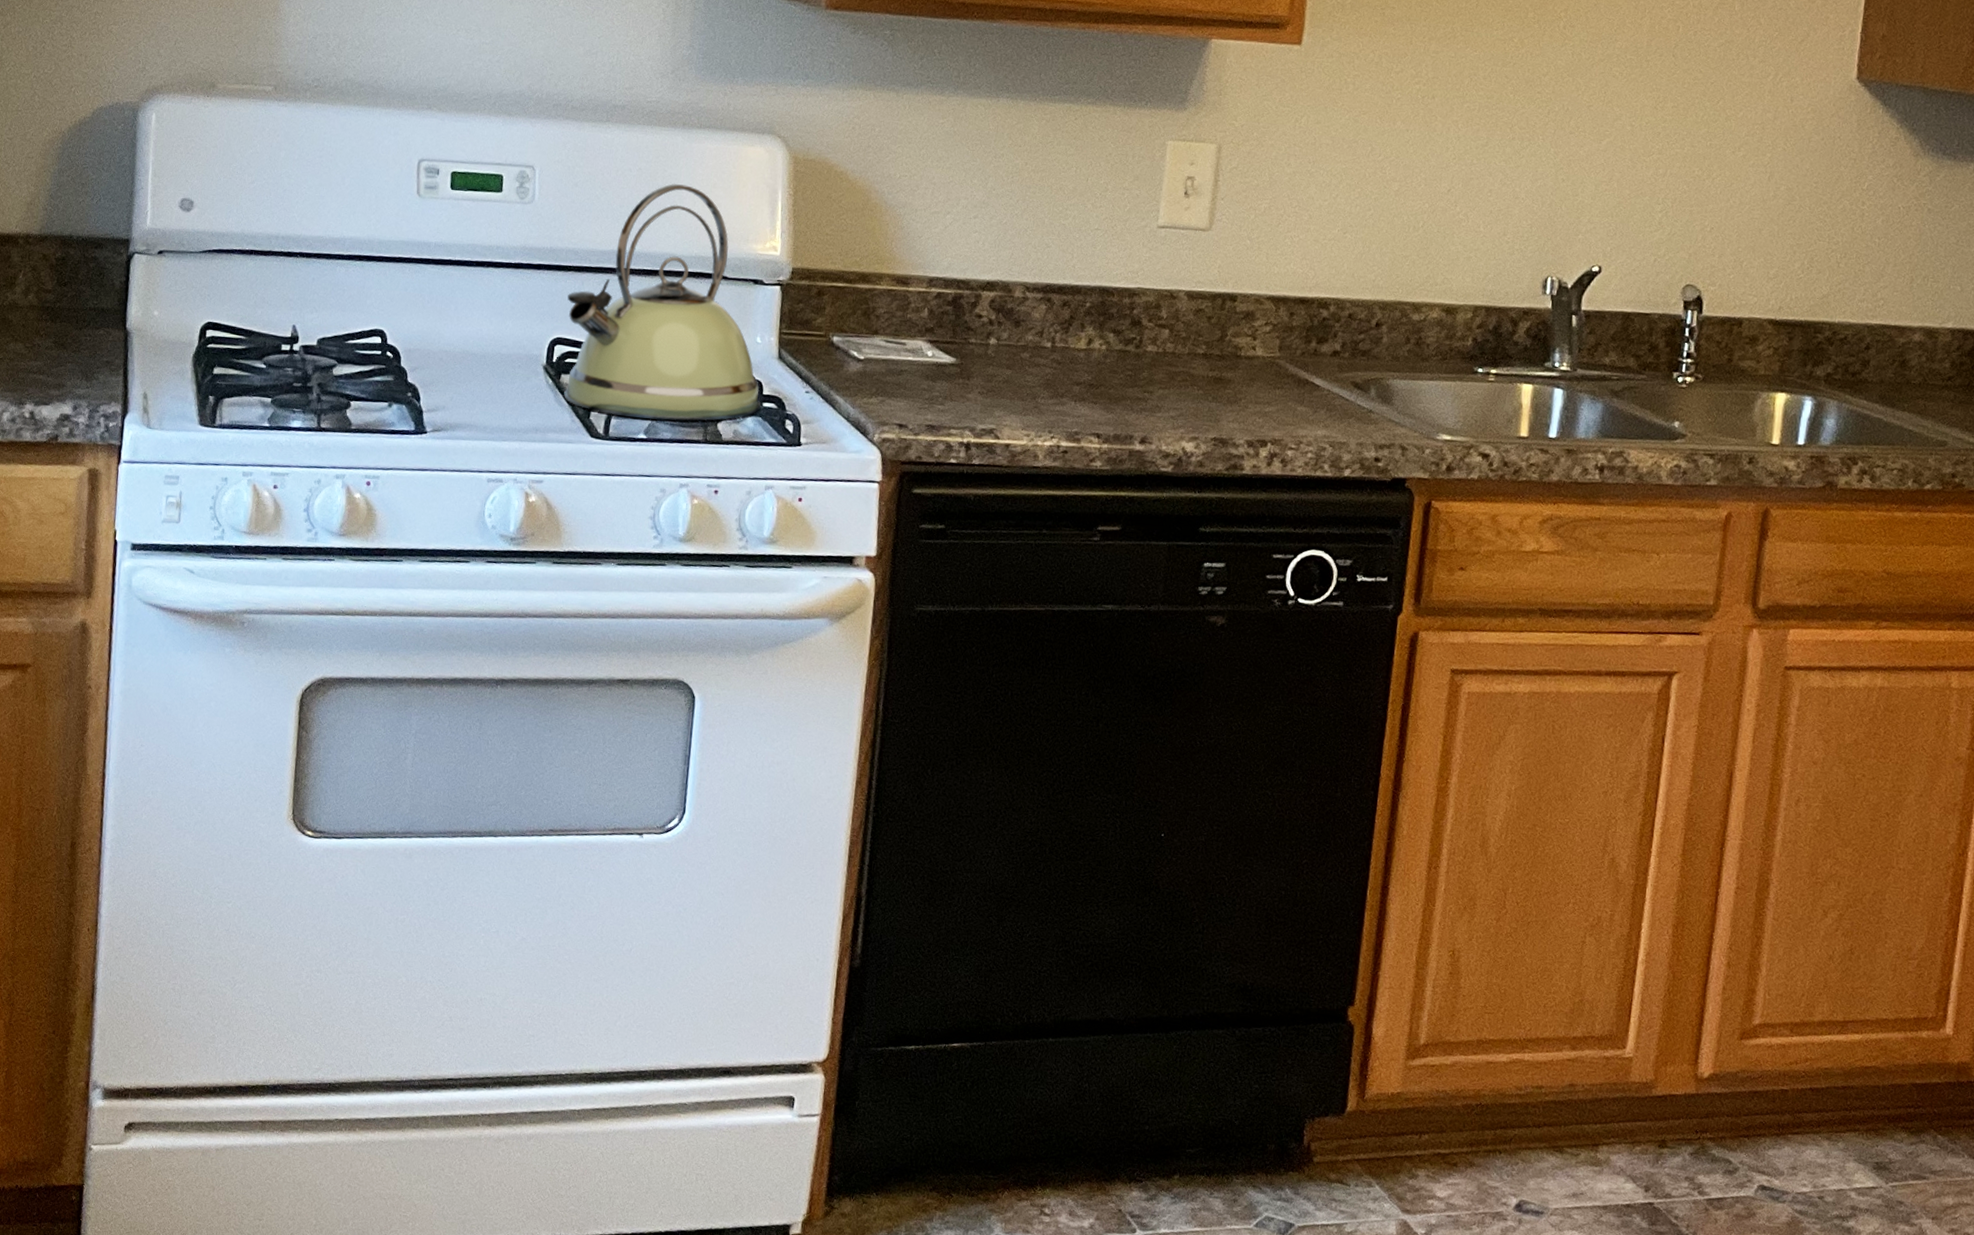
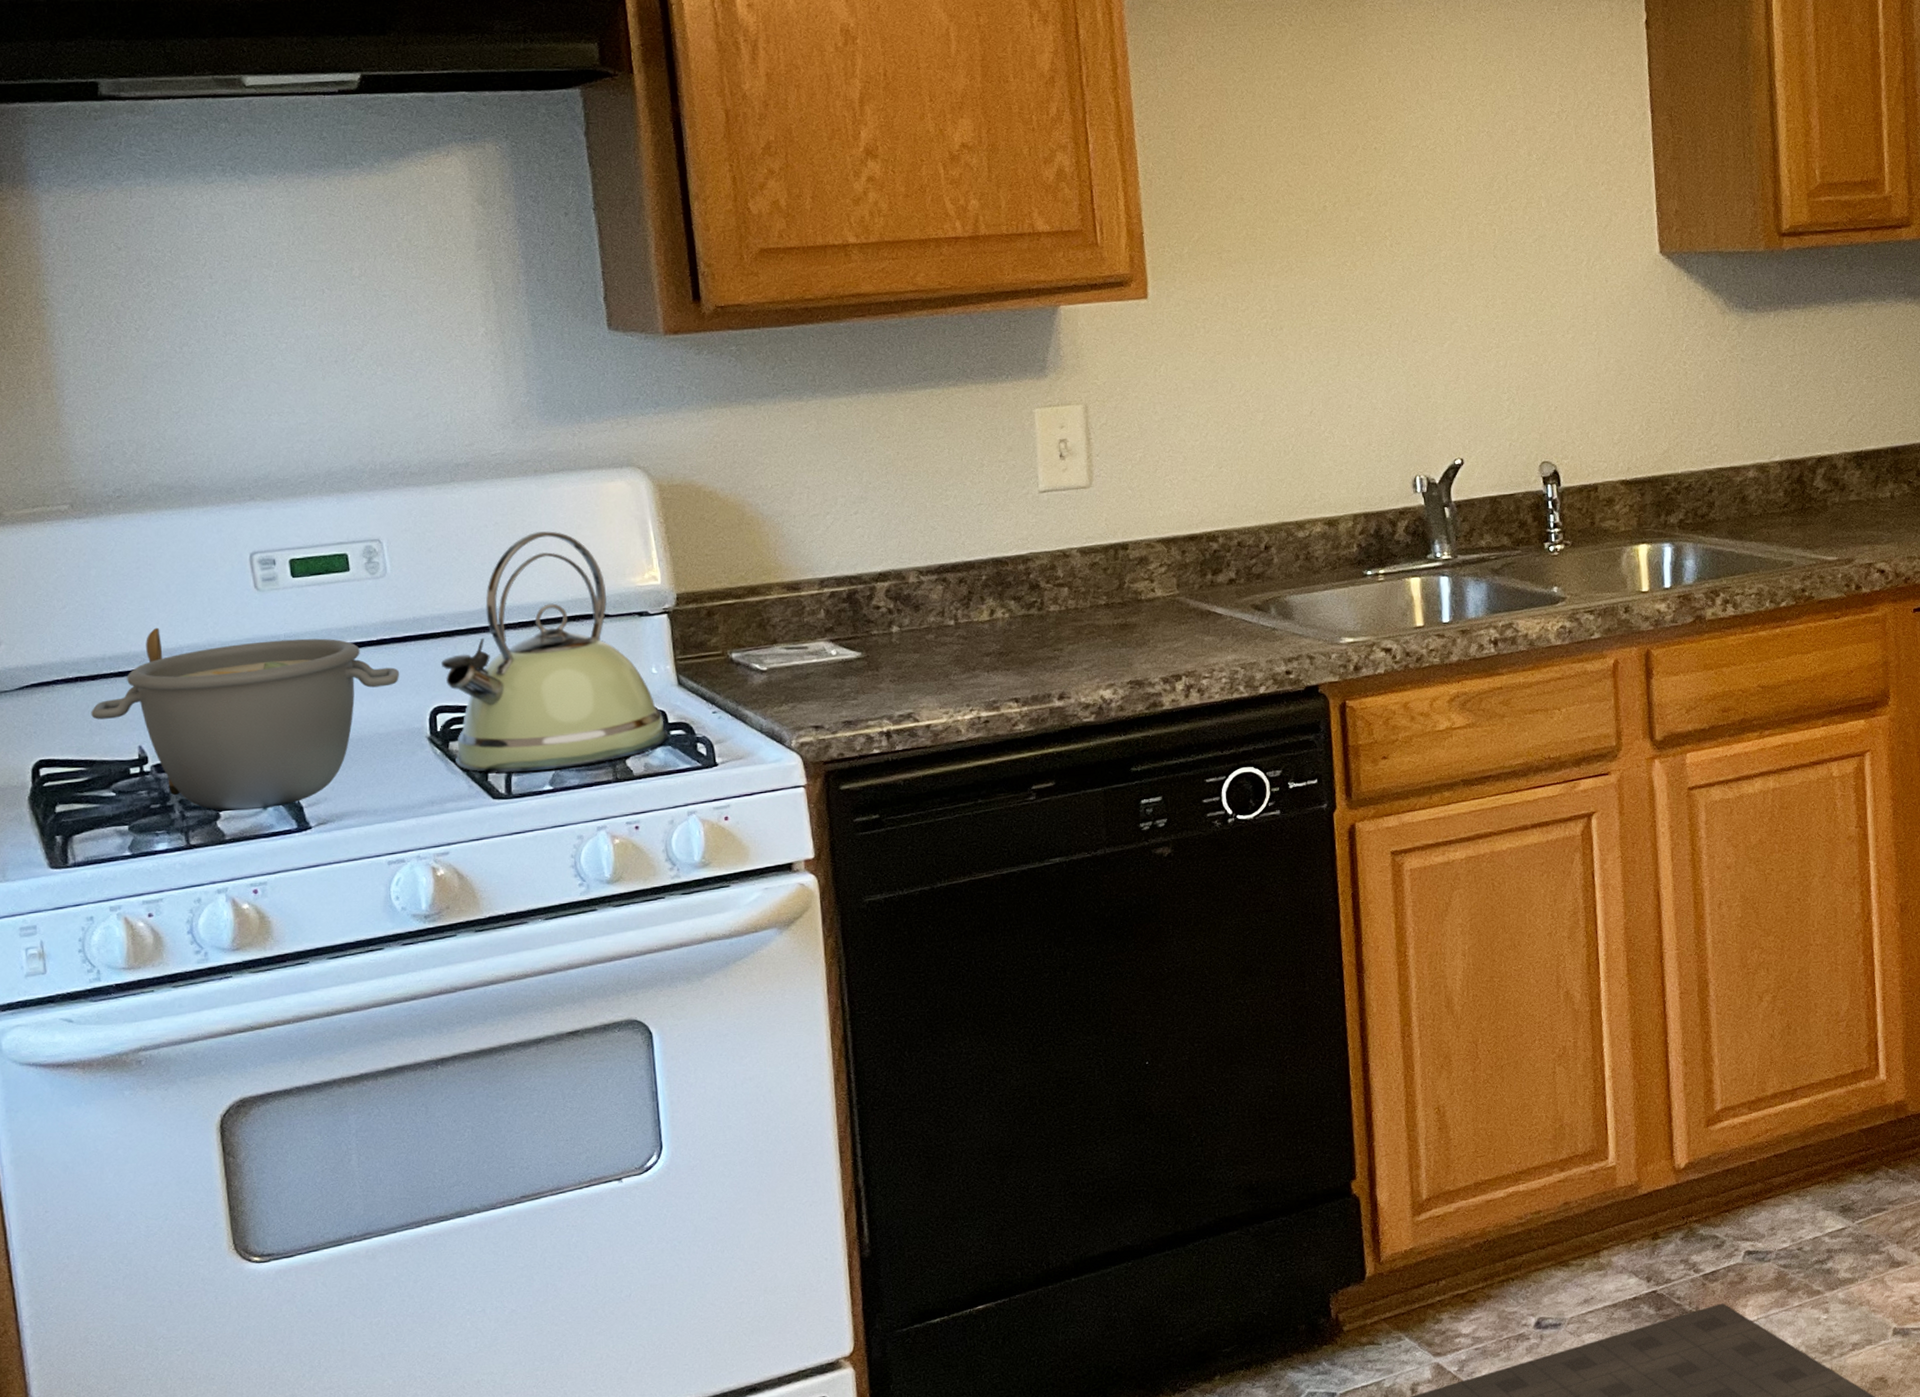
cooking pot: none [258,216,530,407] -> present [91,627,400,811]

